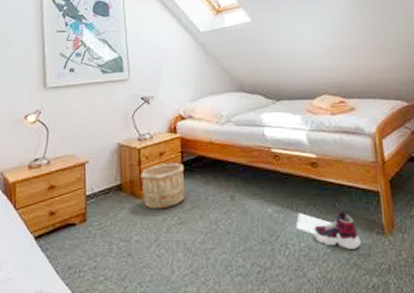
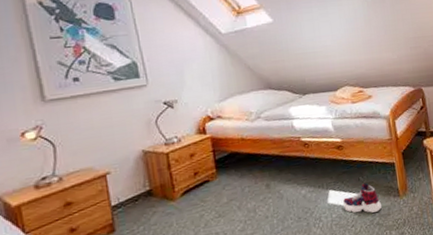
wooden bucket: present [141,162,185,209] -> none [172,161,221,209]

